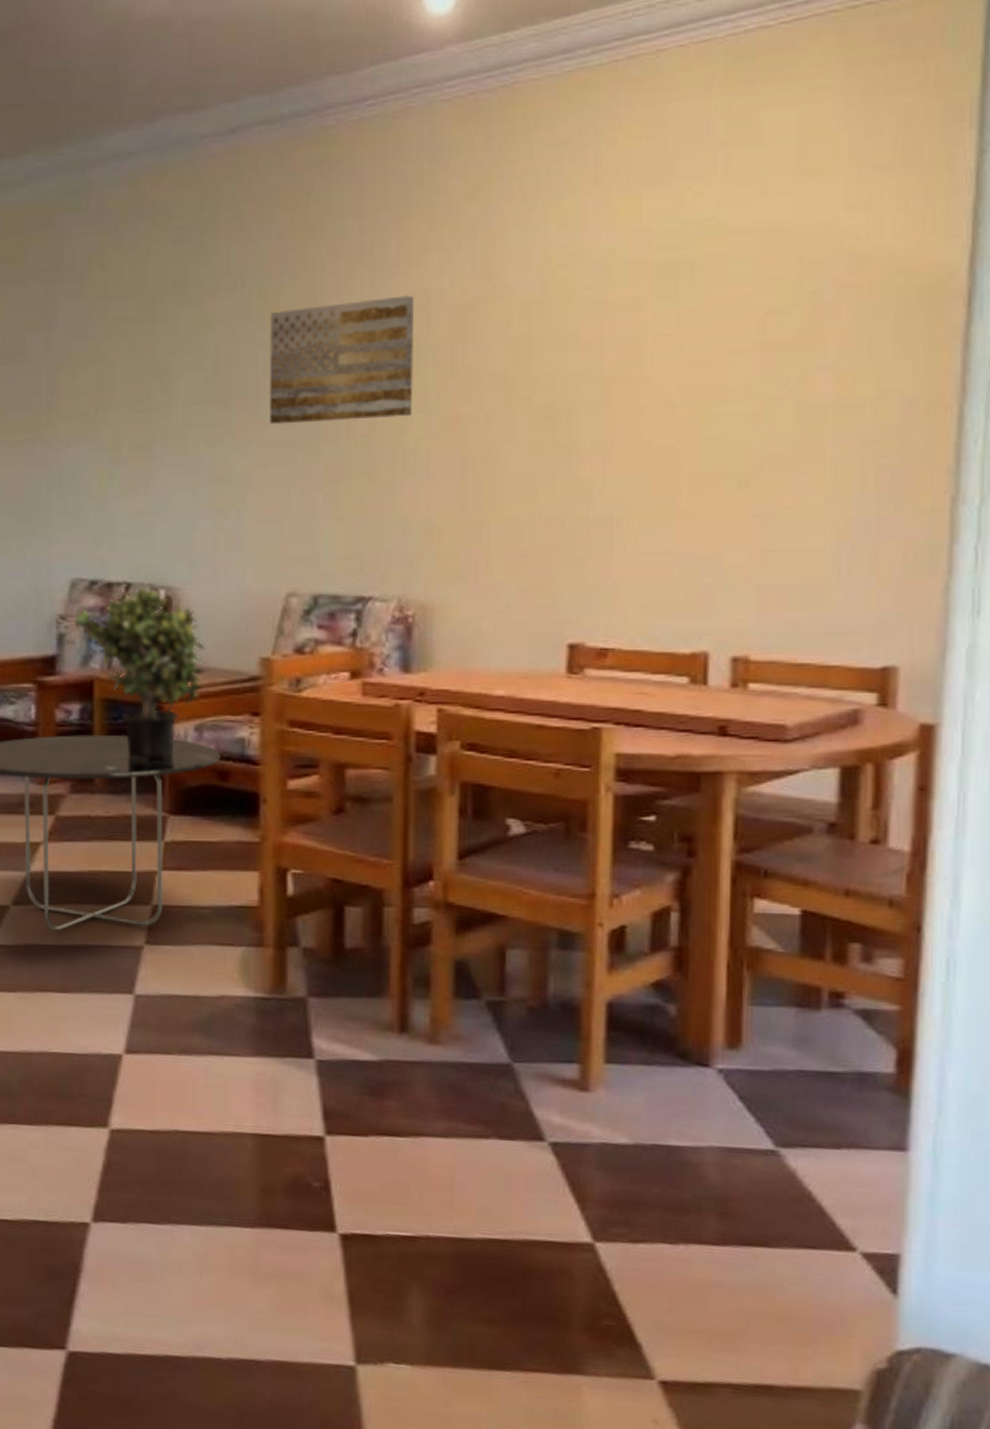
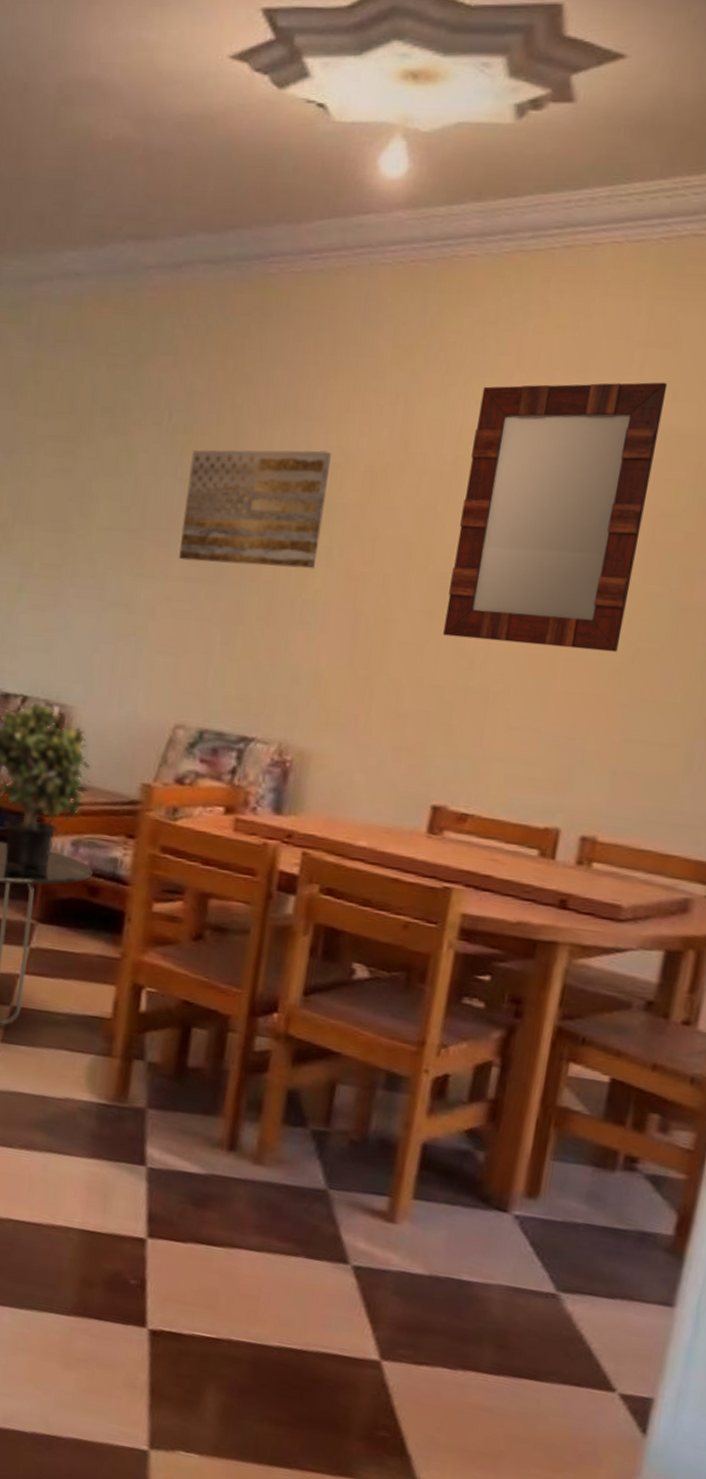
home mirror: none [556,179,756,467] -> present [443,382,668,653]

